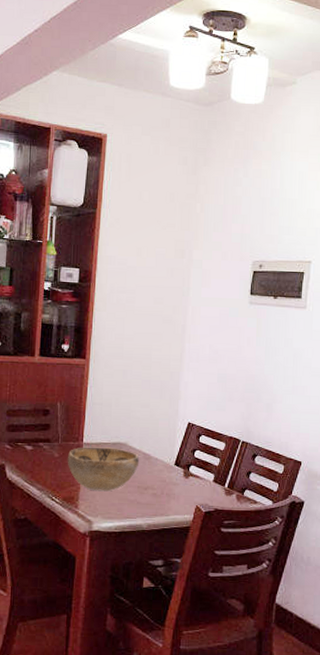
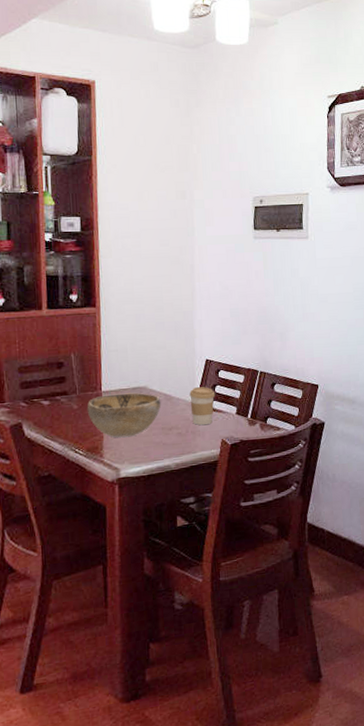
coffee cup: none [168,450,194,489] -> present [189,387,216,426]

